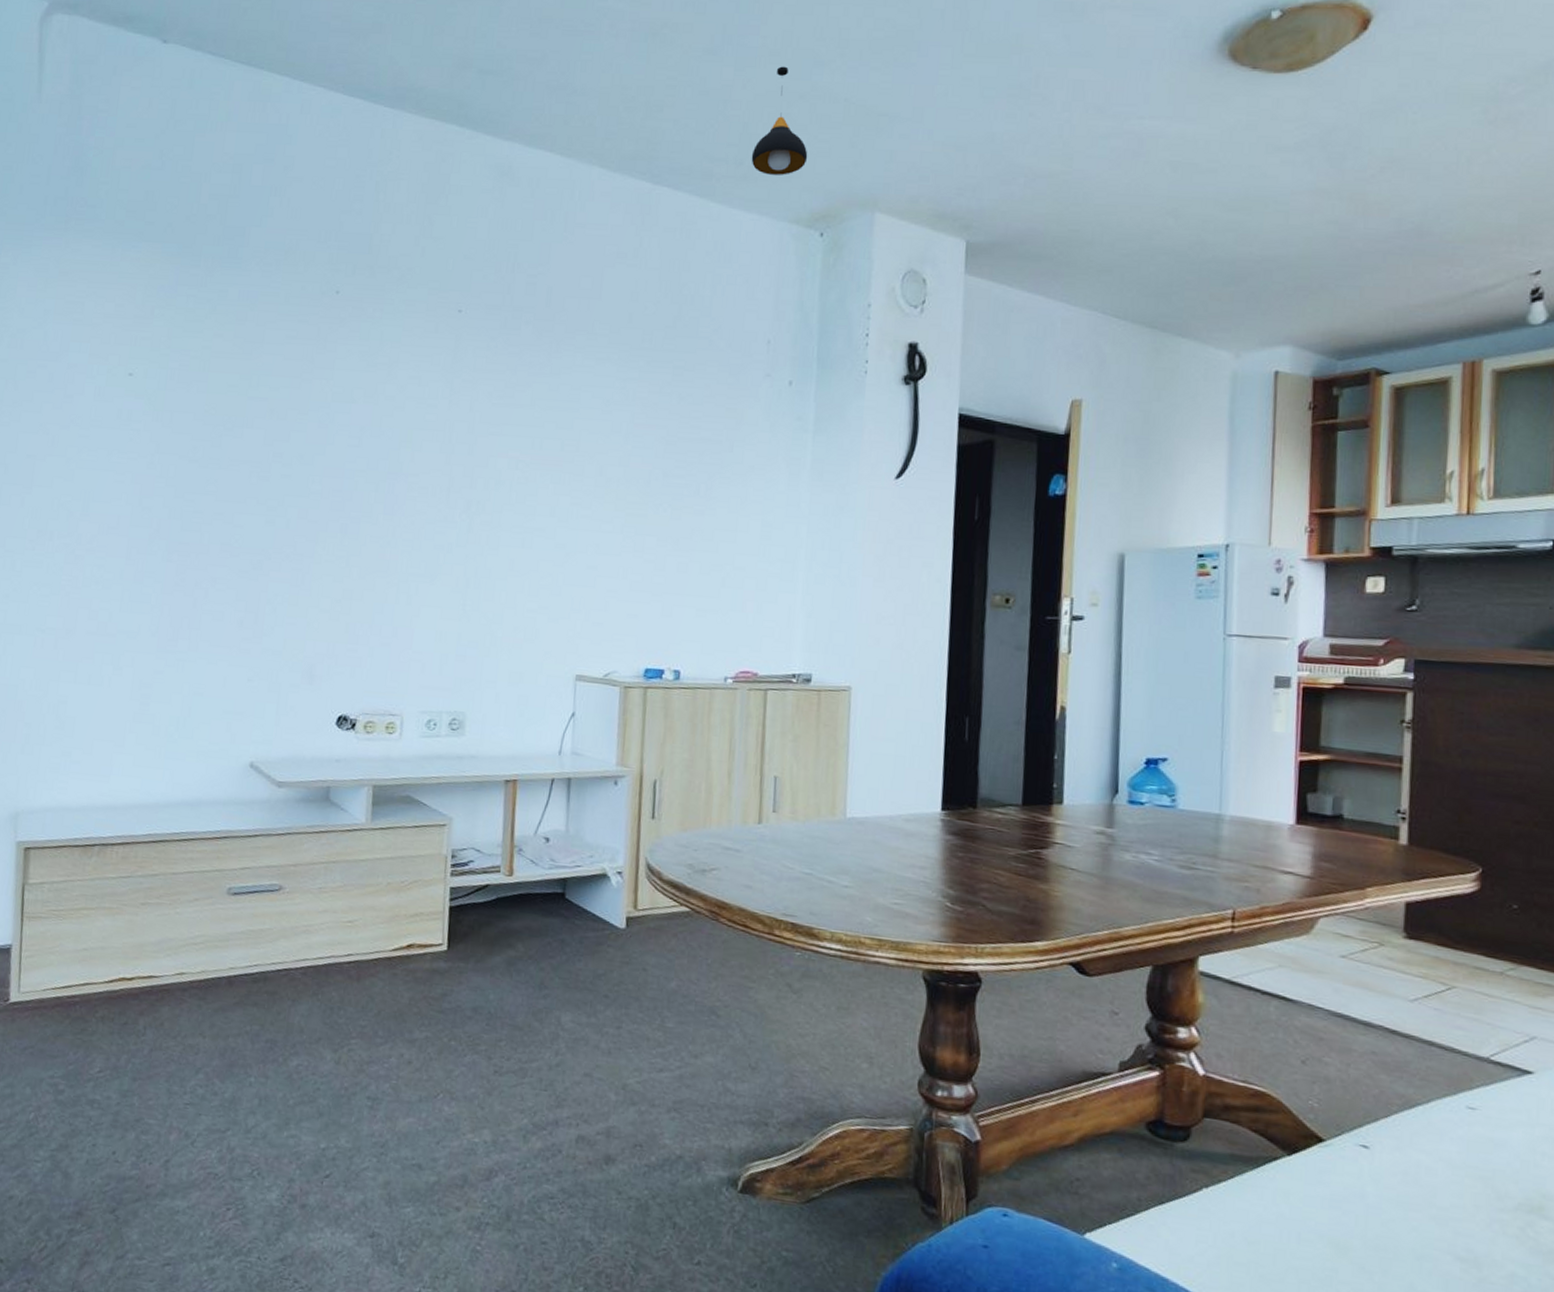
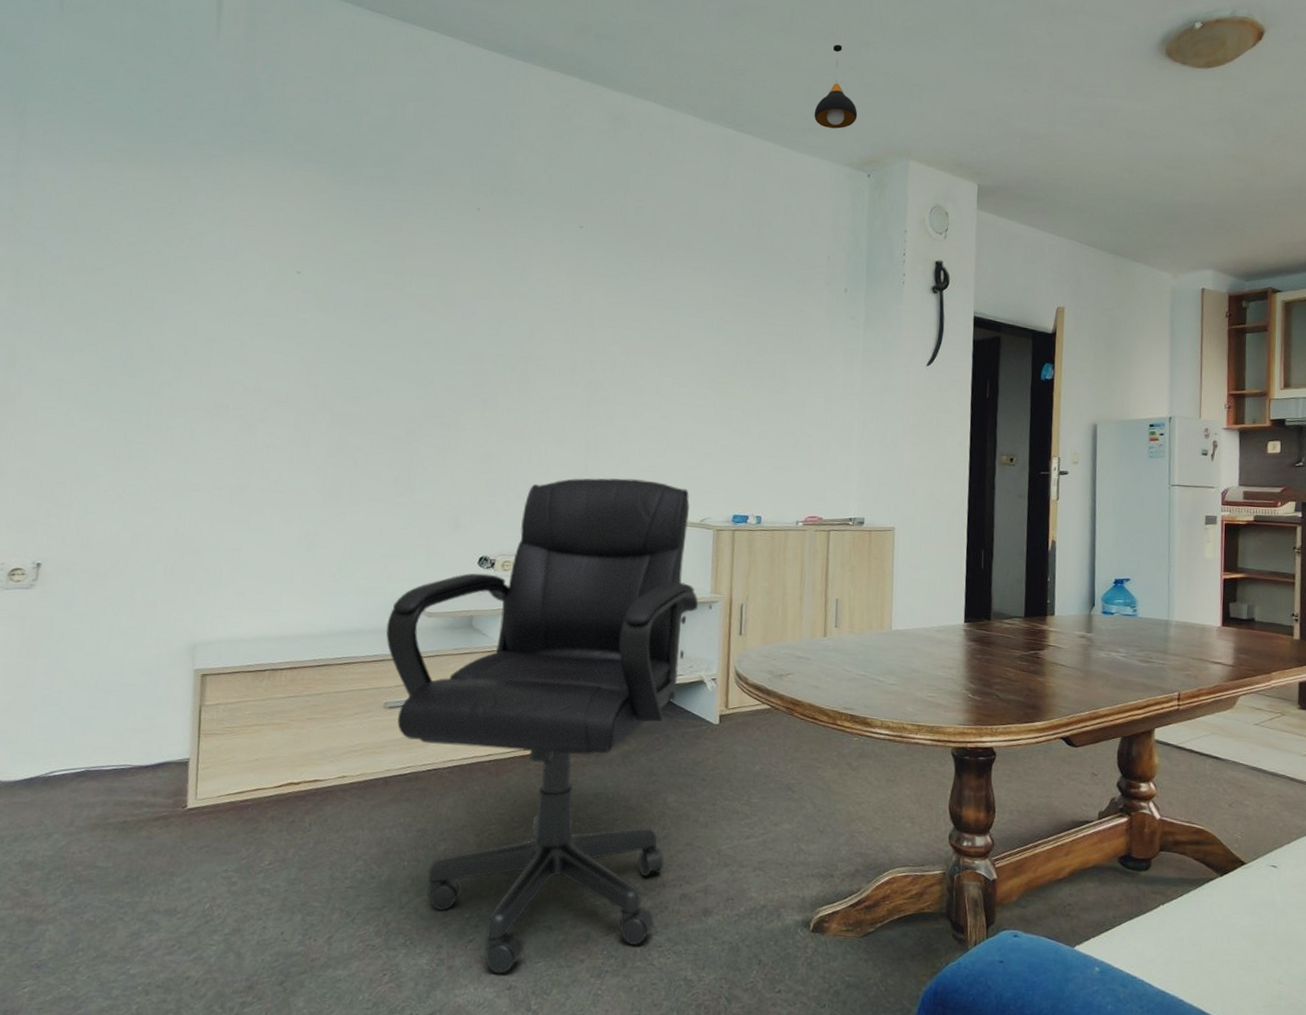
chair: none [230,621,602,1218] -> present [386,478,699,974]

